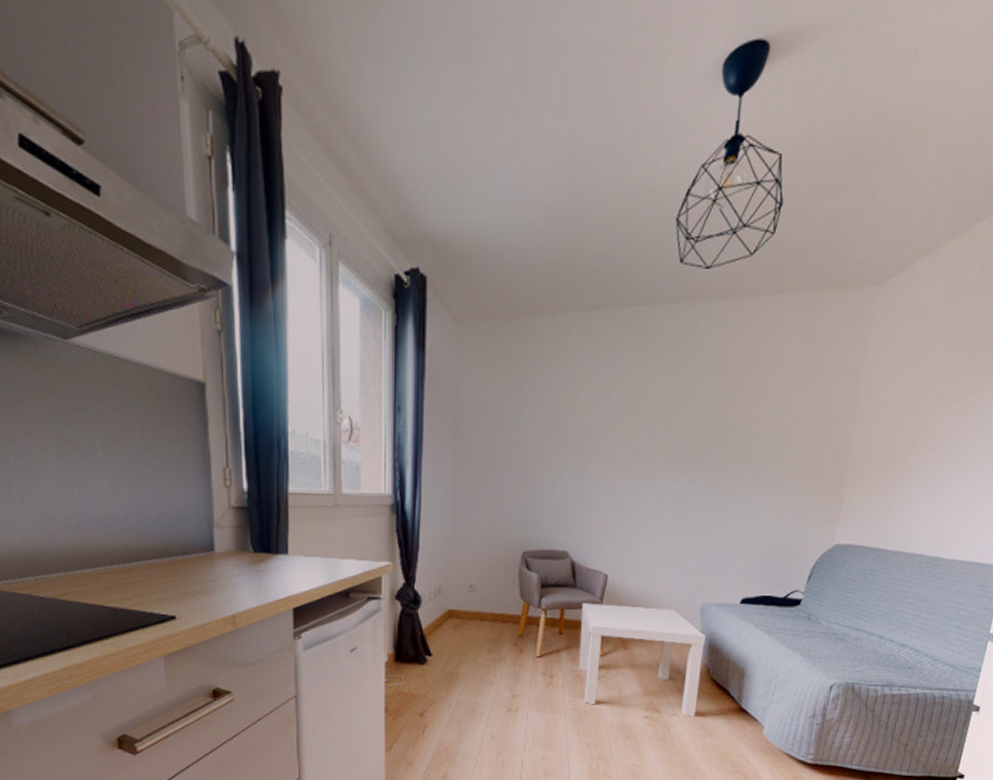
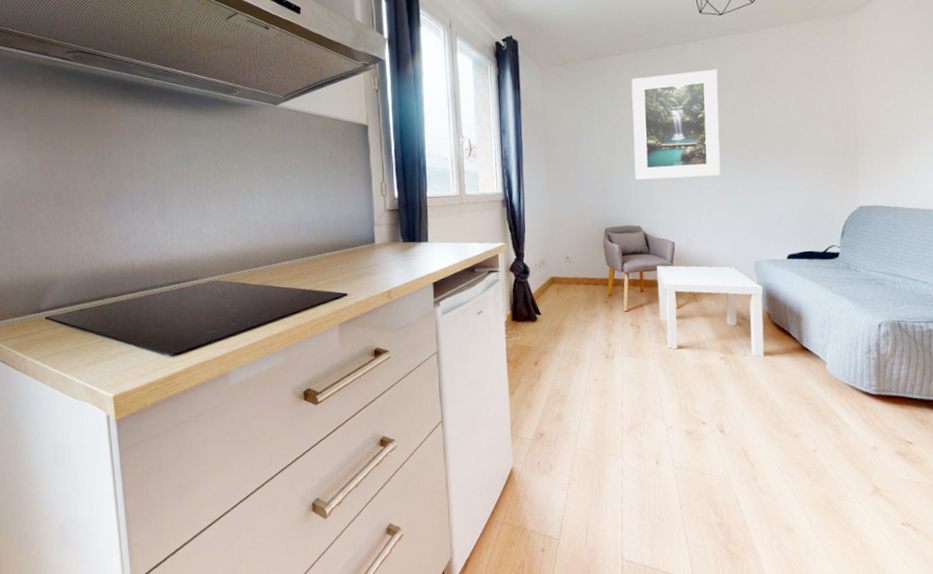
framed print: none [568,346,692,492] -> present [631,69,721,180]

